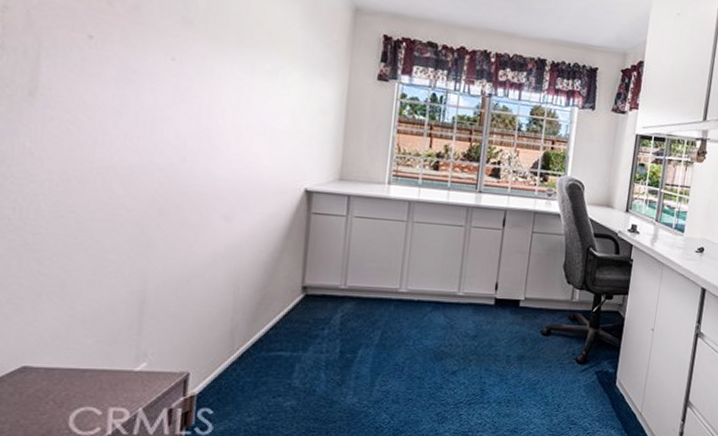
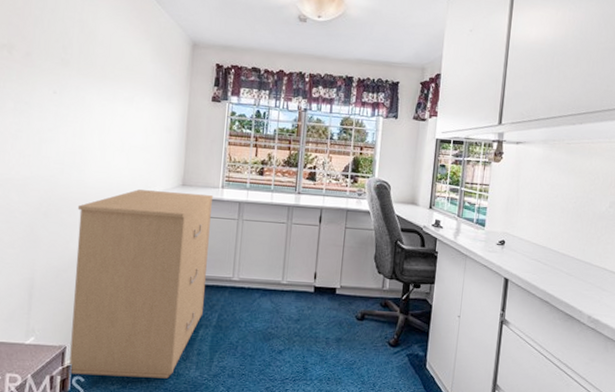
filing cabinet: none [193,183,378,407] -> present [69,189,214,379]

